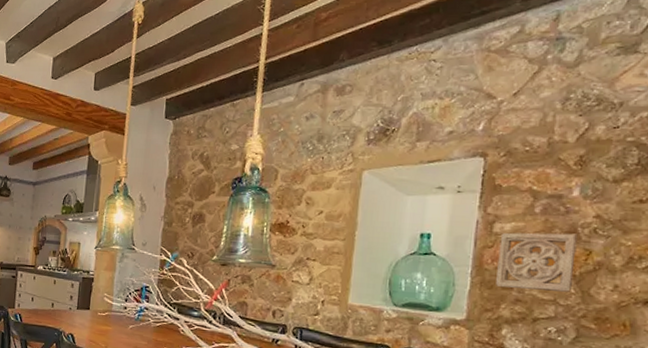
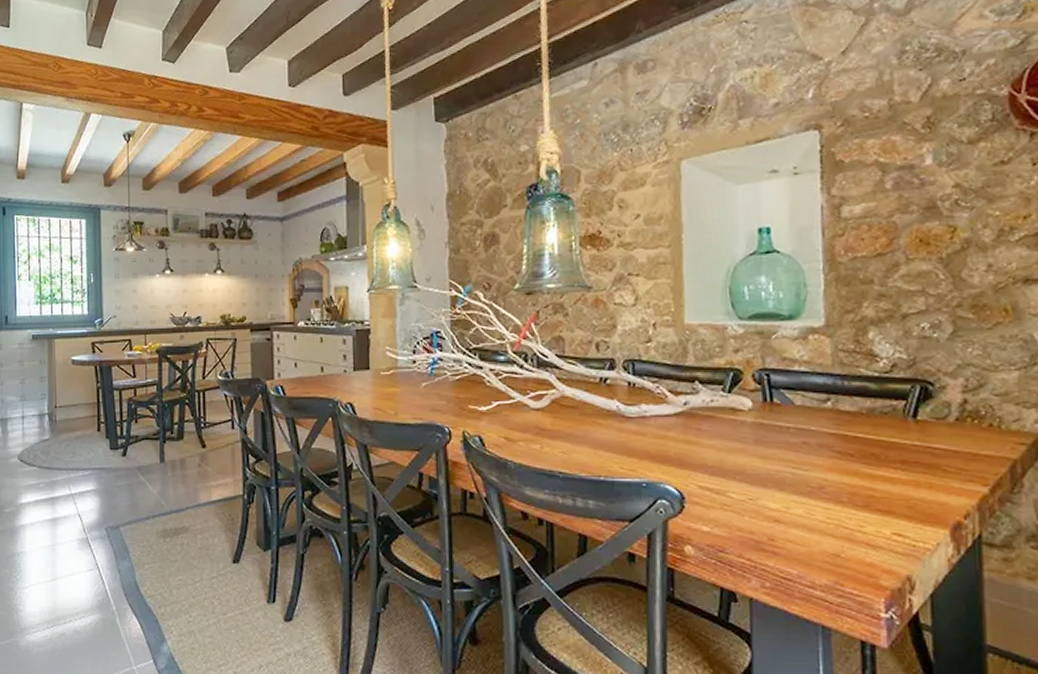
wall ornament: present [496,232,578,292] -> none [850,208,941,283]

